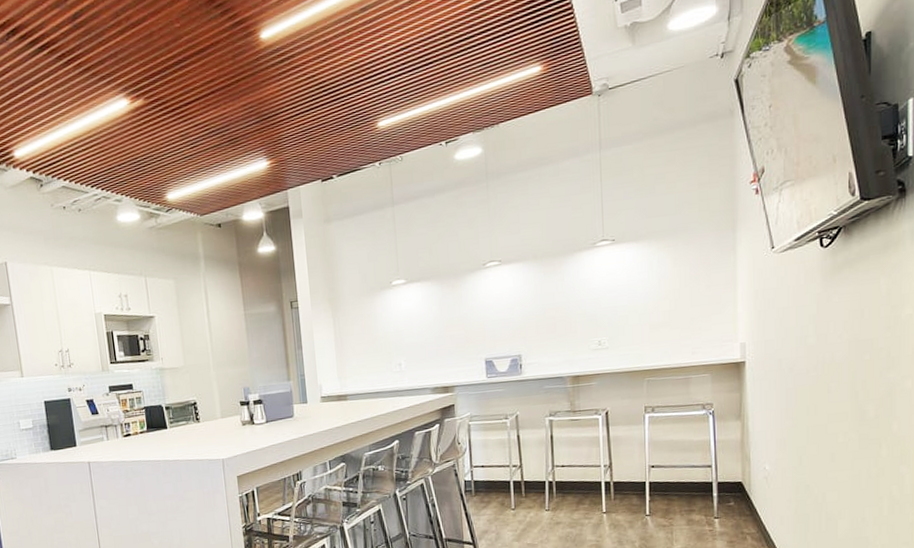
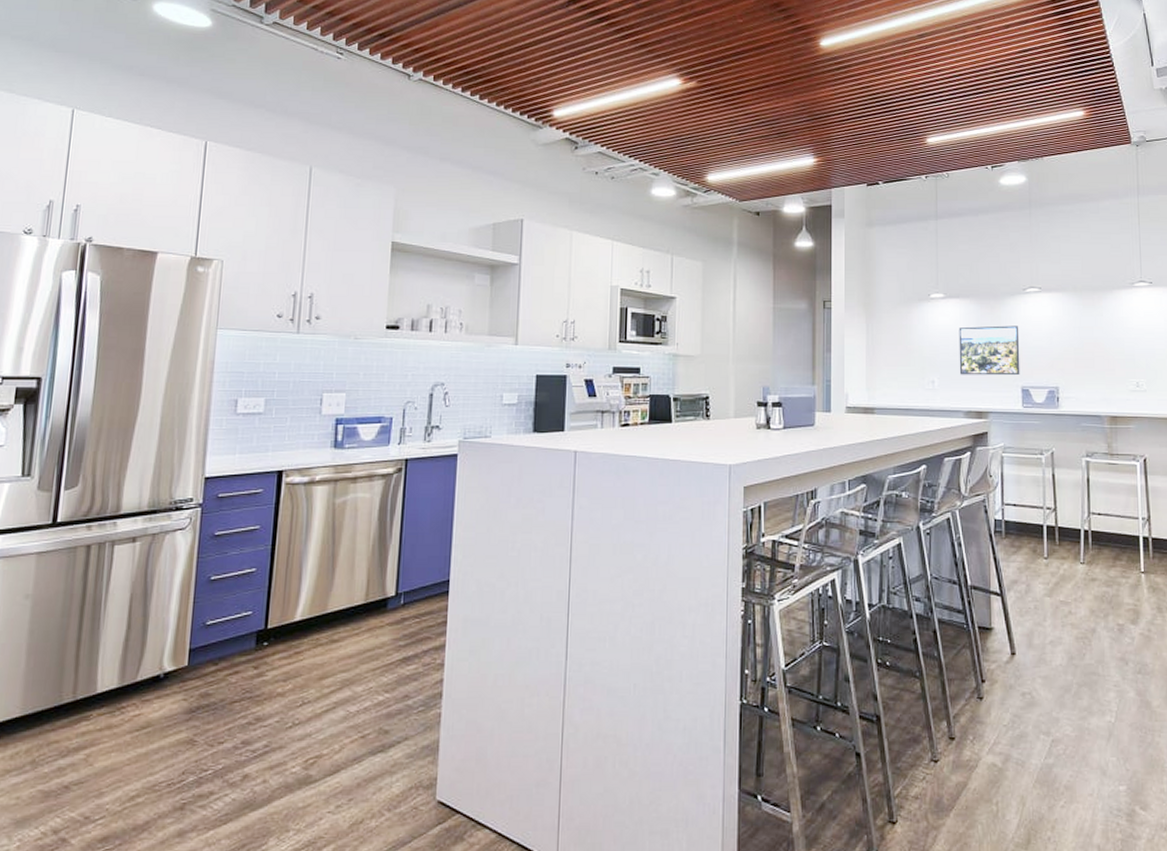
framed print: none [421,301,483,355] -> present [958,325,1020,376]

